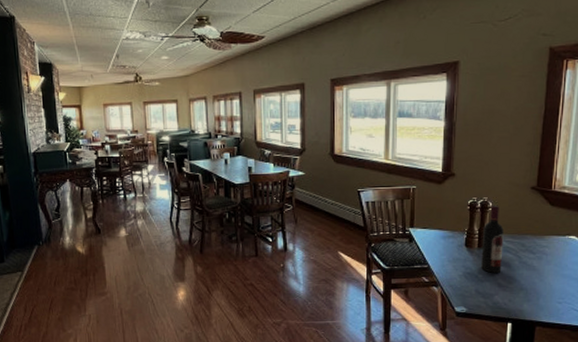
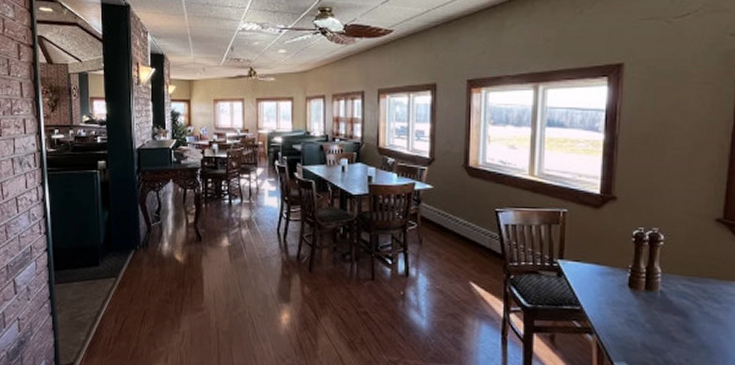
wine bottle: present [481,205,504,274] -> none [649,238,679,325]

